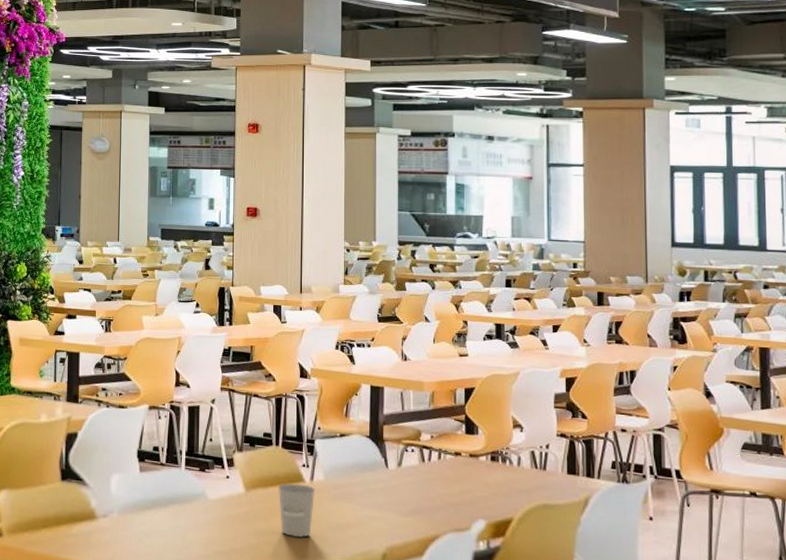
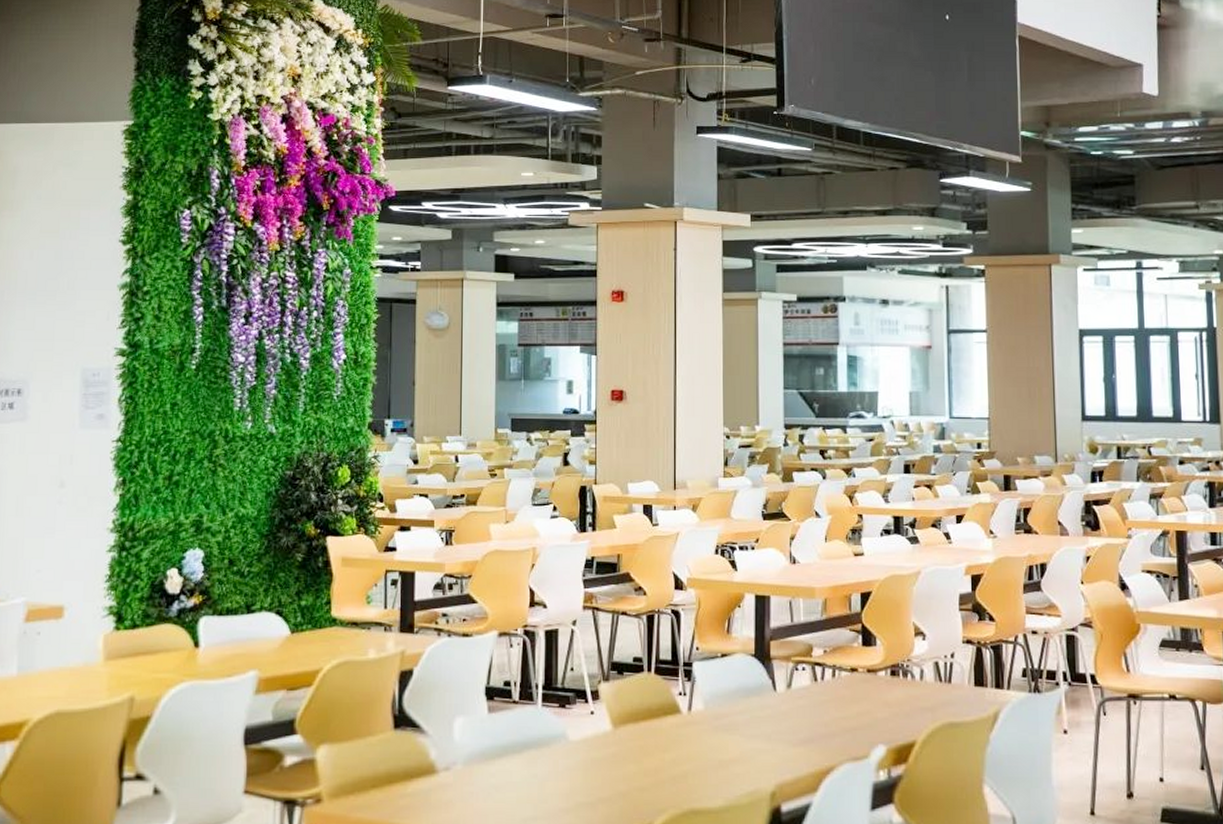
cup: present [279,483,314,538] -> none [652,716,693,781]

